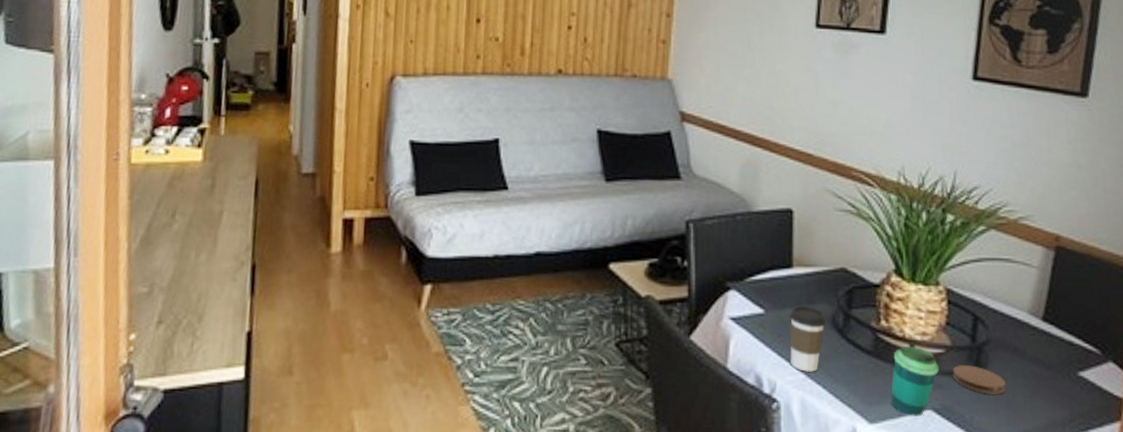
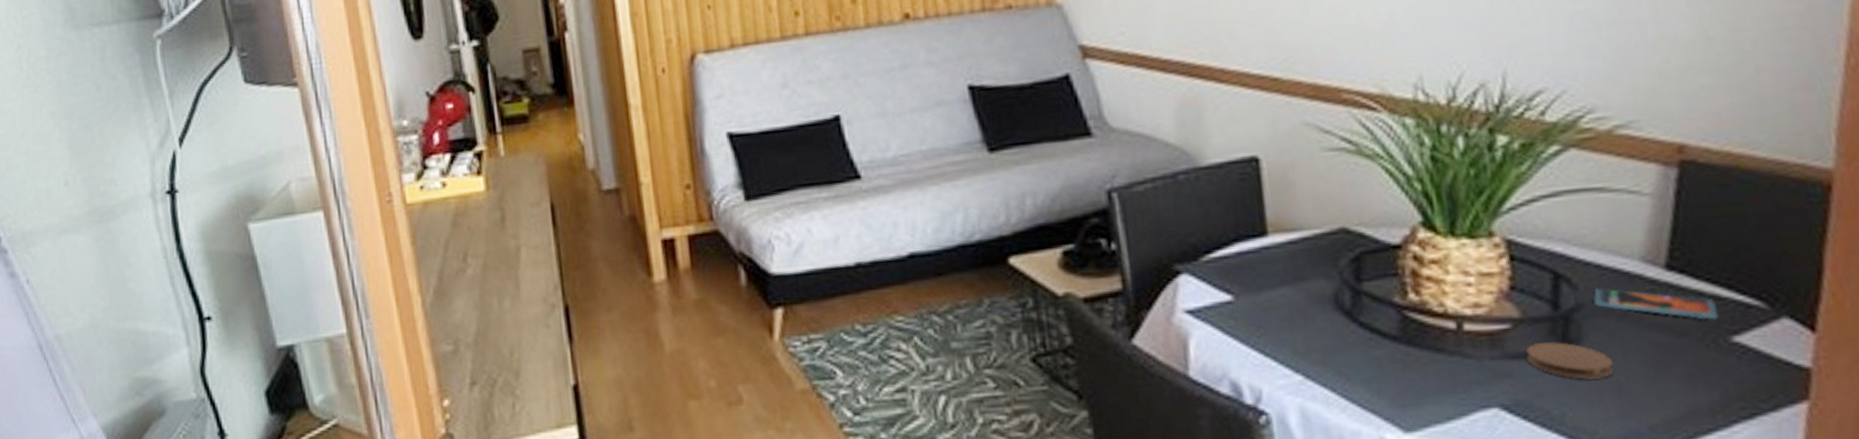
coffee cup: present [789,305,826,372] -> none [1271,284,1326,372]
cup: present [891,345,939,417] -> none [1432,323,1505,419]
smartphone: none [998,329,1072,359] -> present [1593,288,1719,320]

